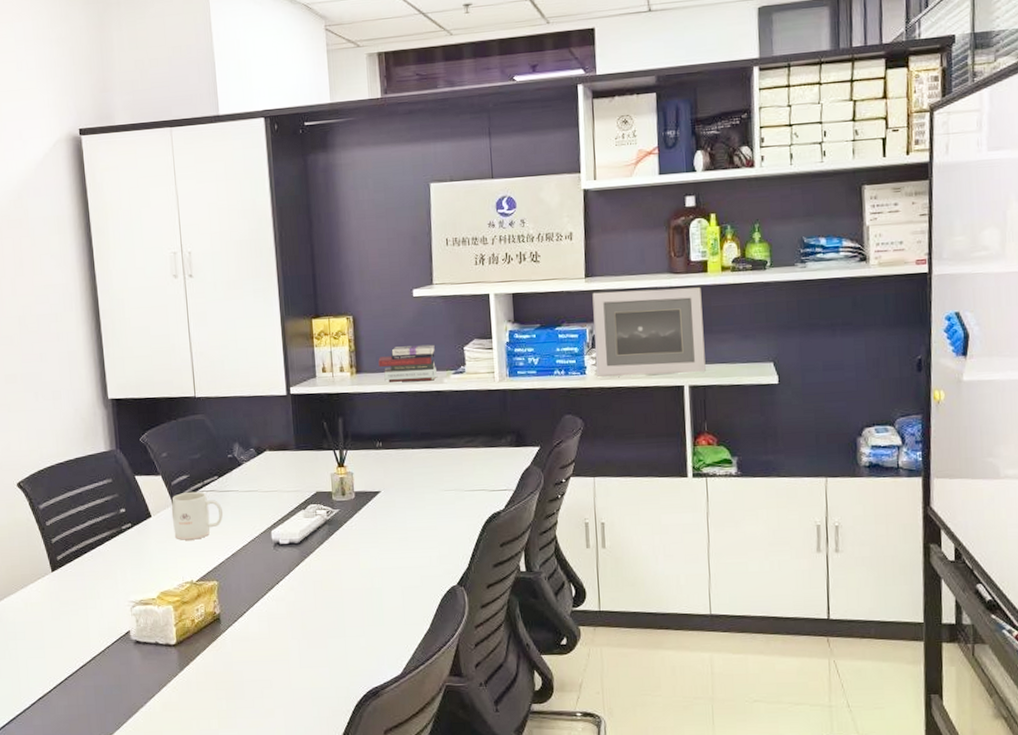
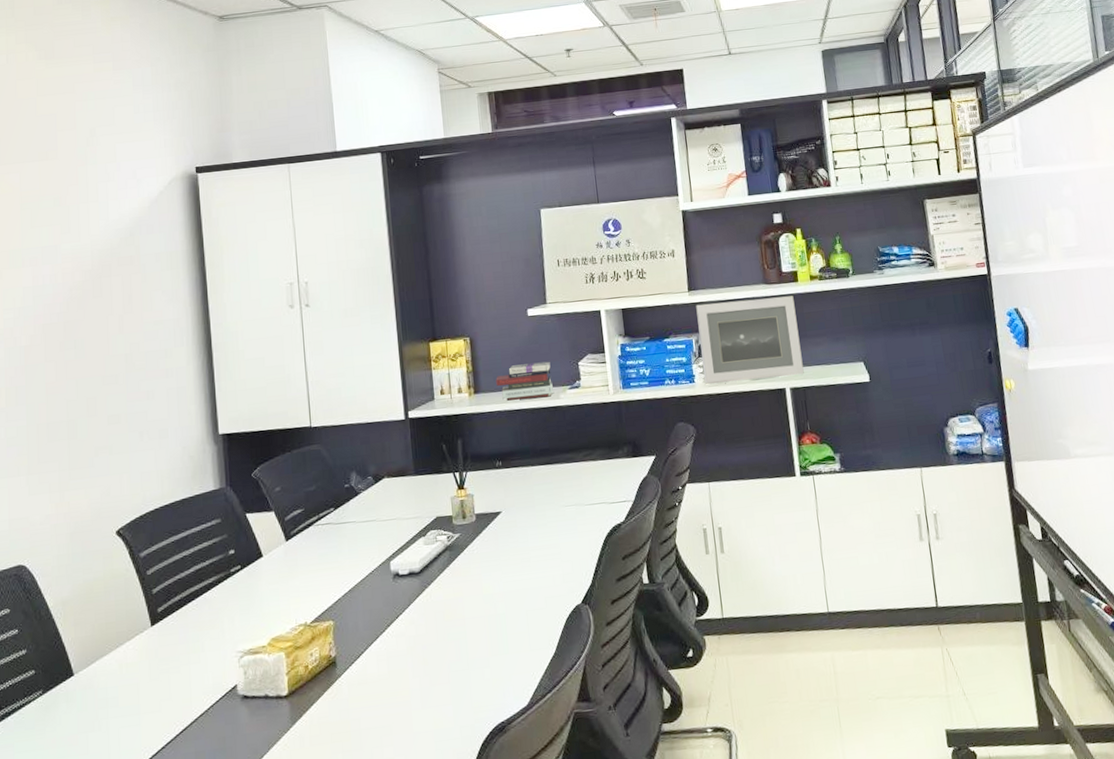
mug: present [171,491,224,540] -> none [284,525,340,580]

